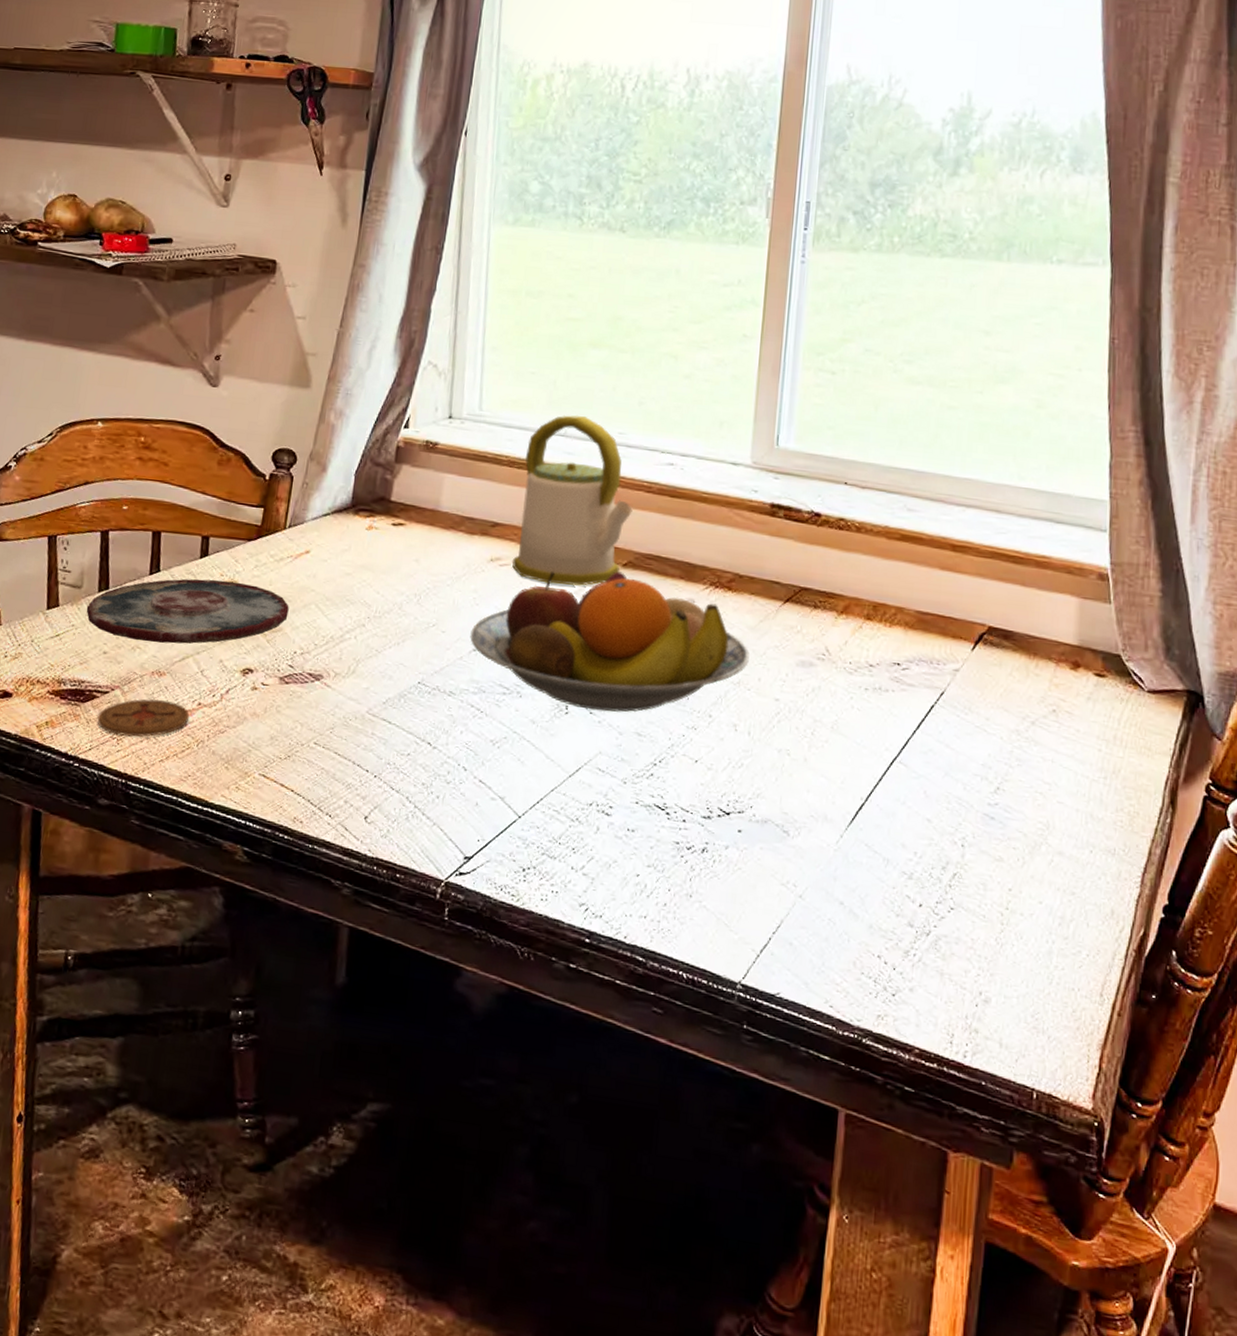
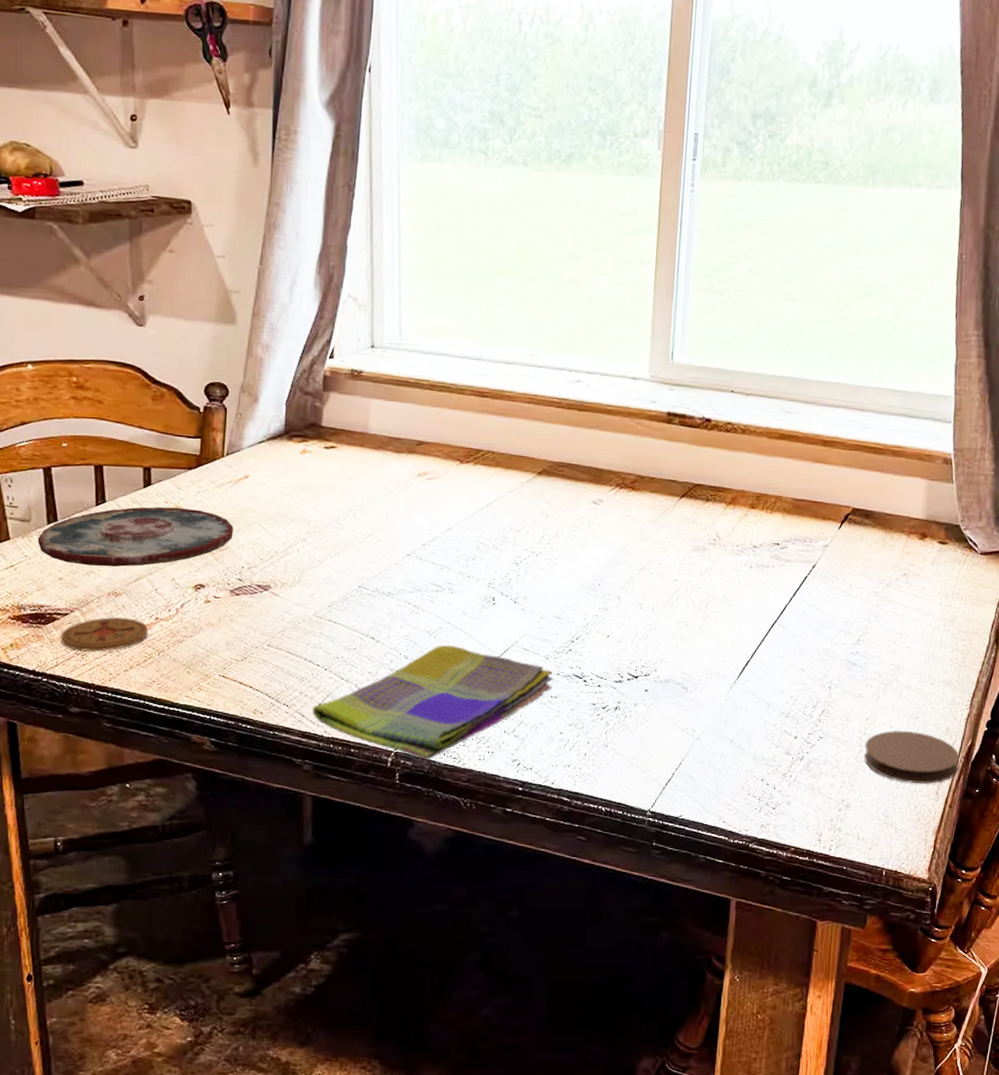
dish towel: none [357,757,631,895] -> present [313,644,553,760]
fruit bowl: present [470,571,749,712] -> none [403,479,651,600]
kettle: present [511,415,633,586] -> none [437,340,545,493]
coaster: none [1006,906,1130,982] -> present [863,730,960,784]

